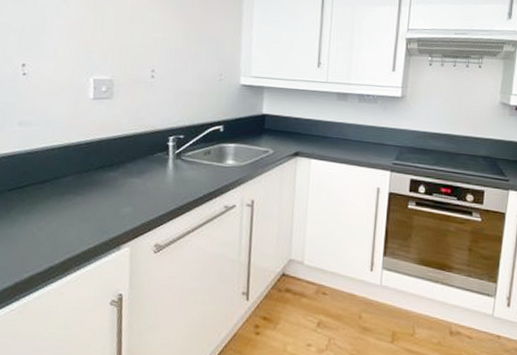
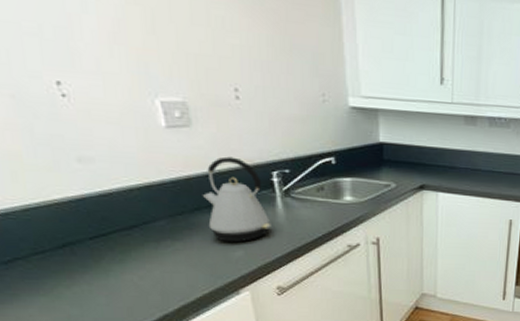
kettle: none [107,123,160,199] -> present [202,156,271,243]

